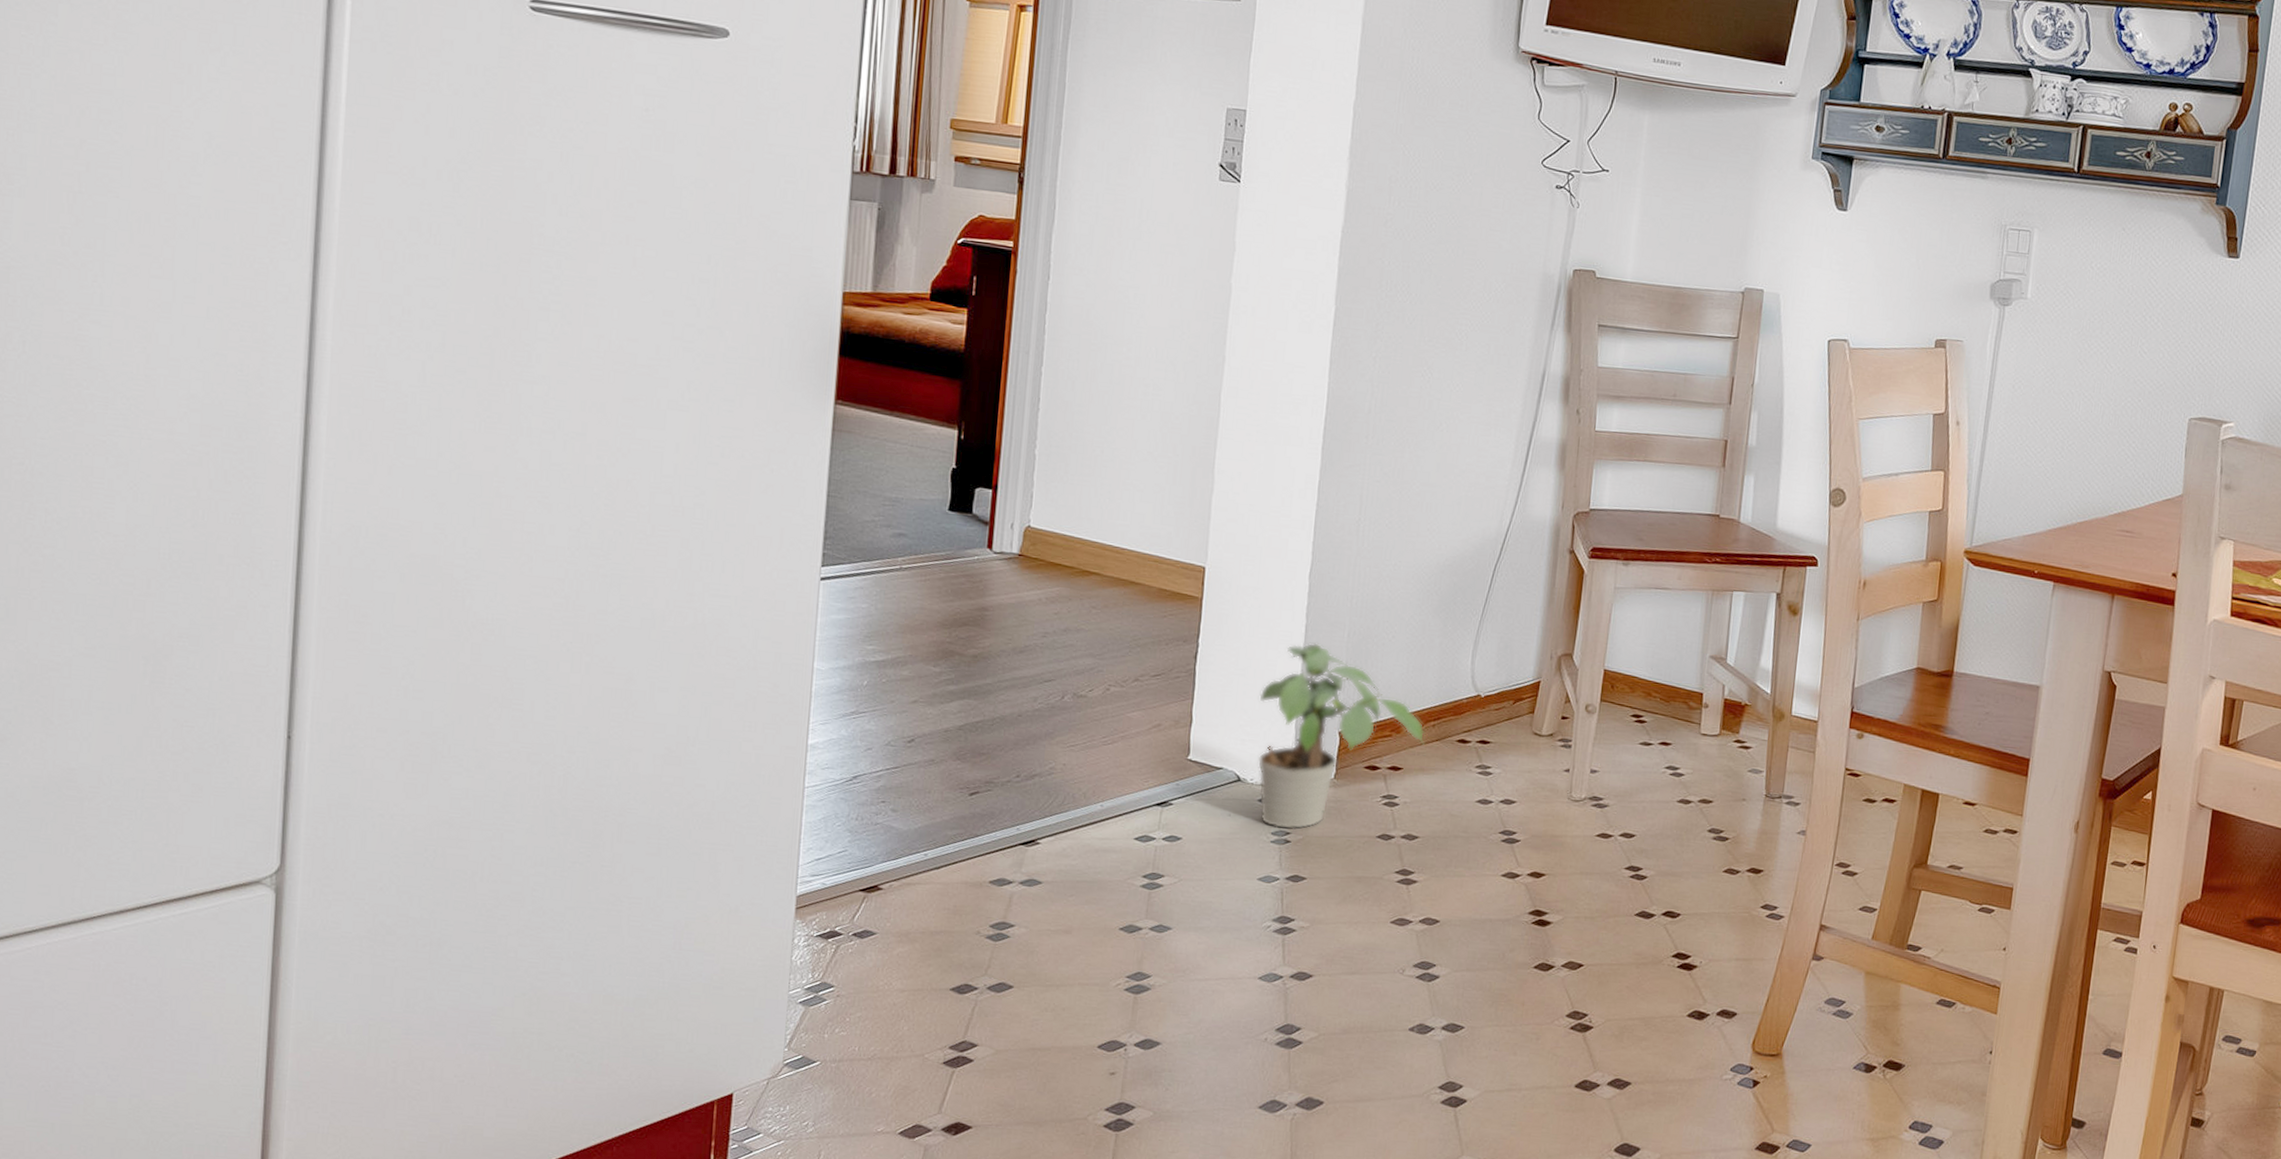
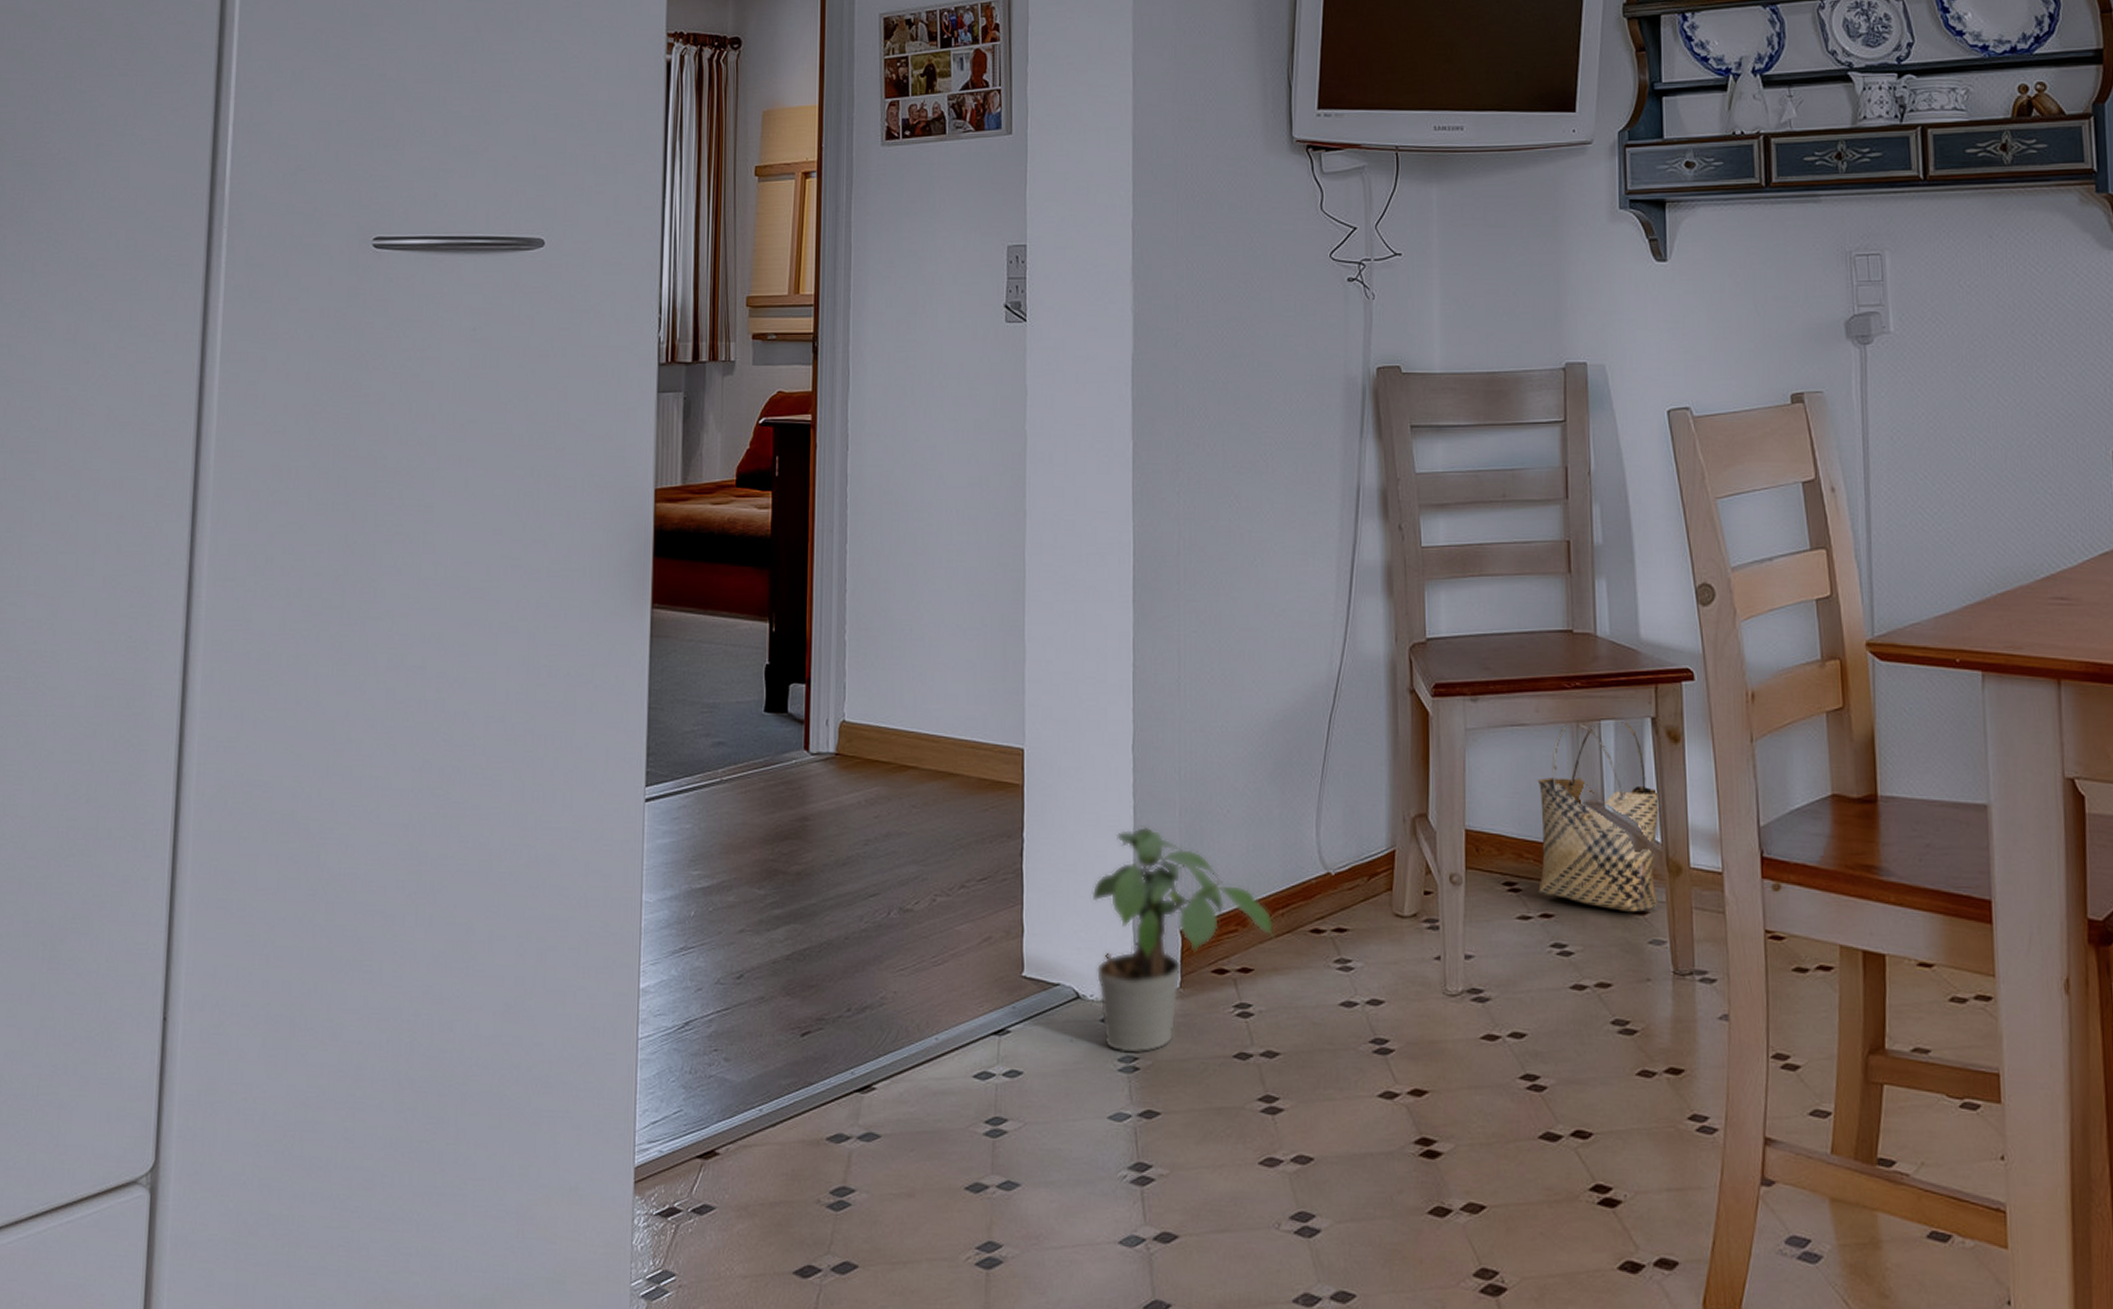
woven basket: none [1661,591,1775,747] -> present [1537,722,1660,912]

